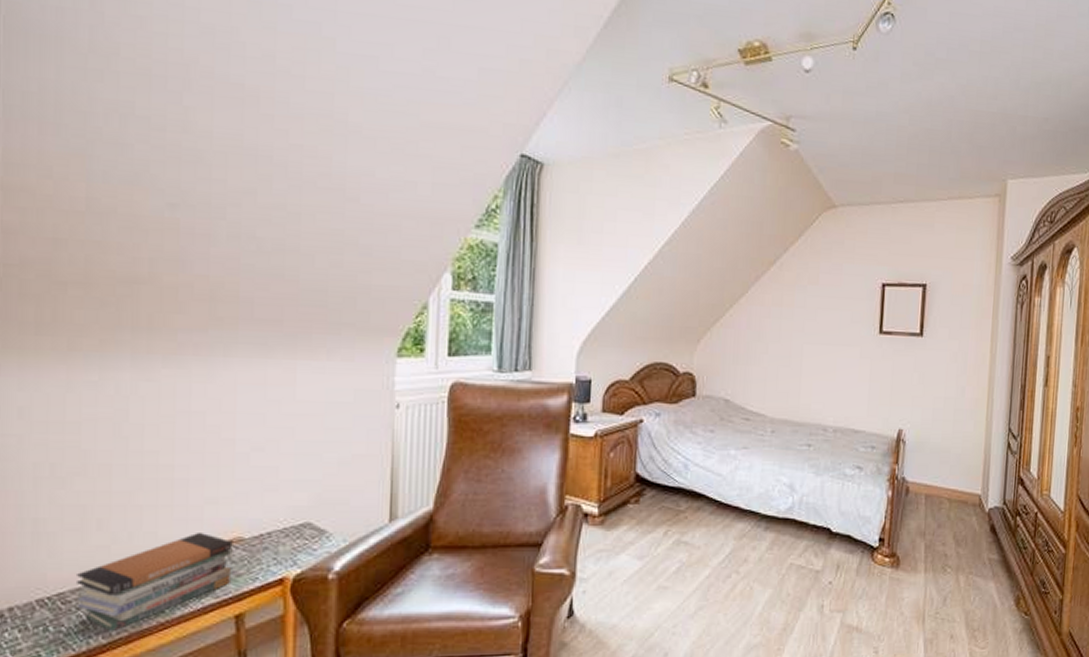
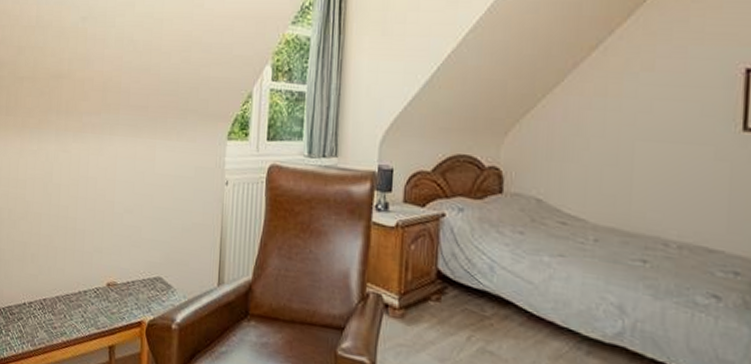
book stack: present [77,533,233,632] -> none [18,274,110,343]

